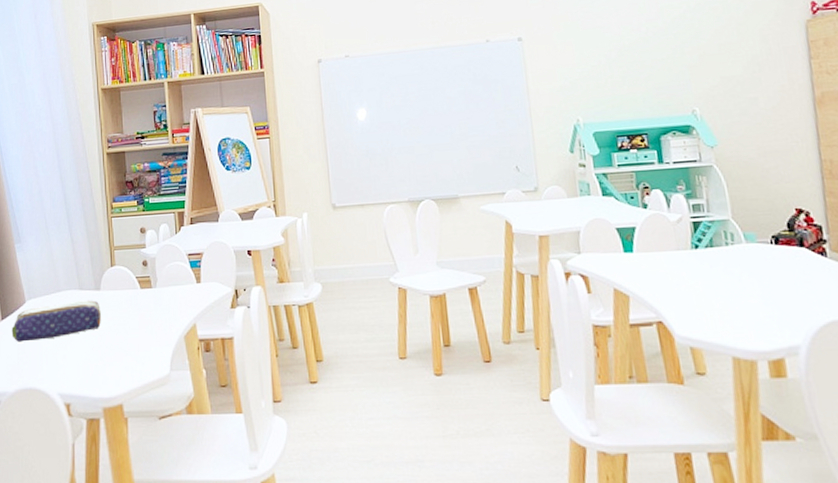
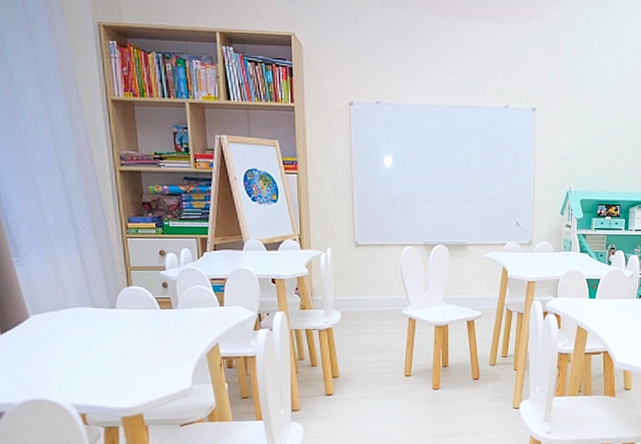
pencil case: present [11,300,101,342] -> none [13,318,118,356]

